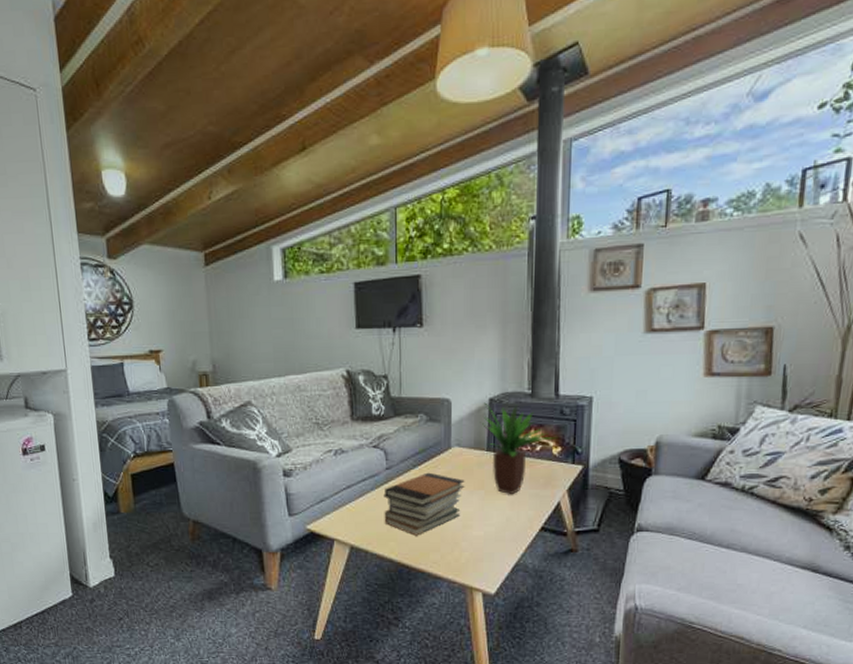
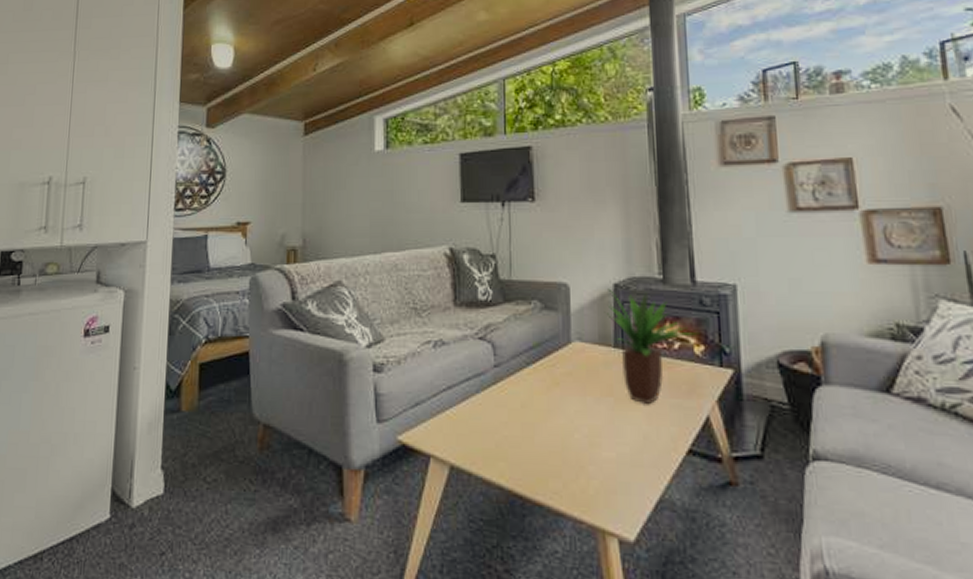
book stack: present [384,472,465,536] -> none [491,372,590,455]

